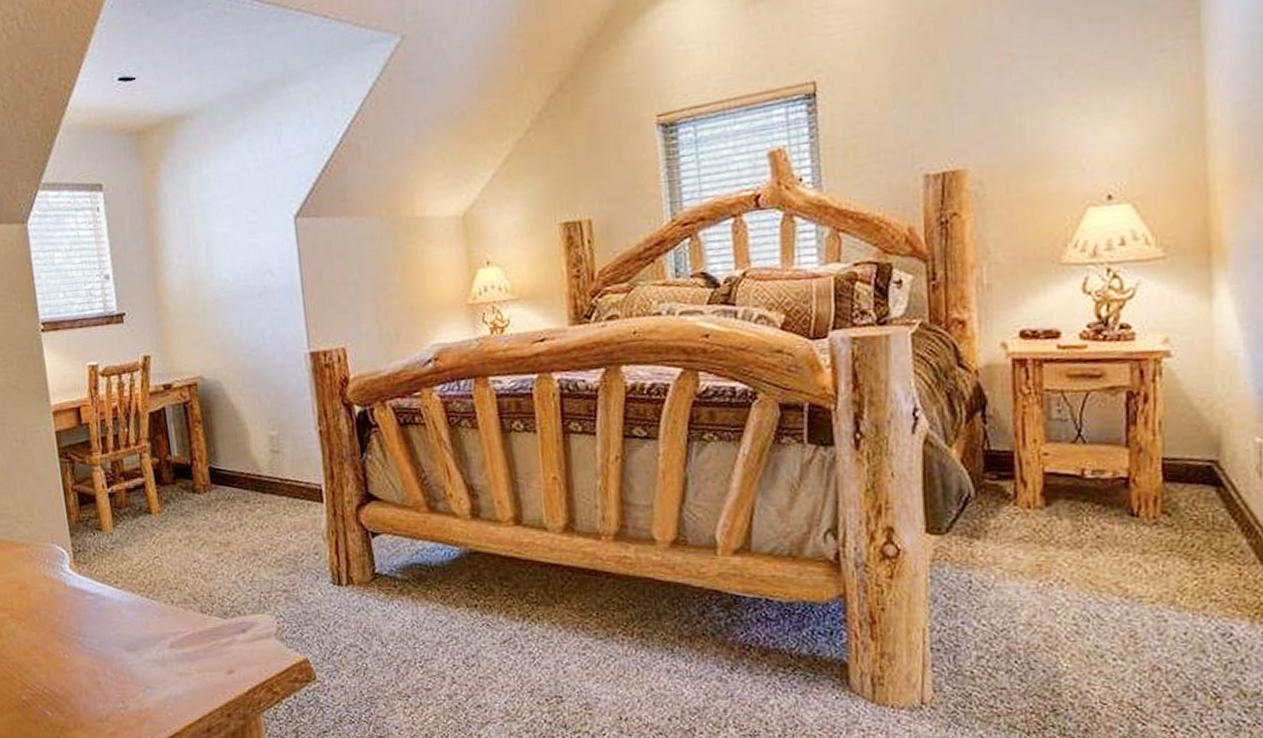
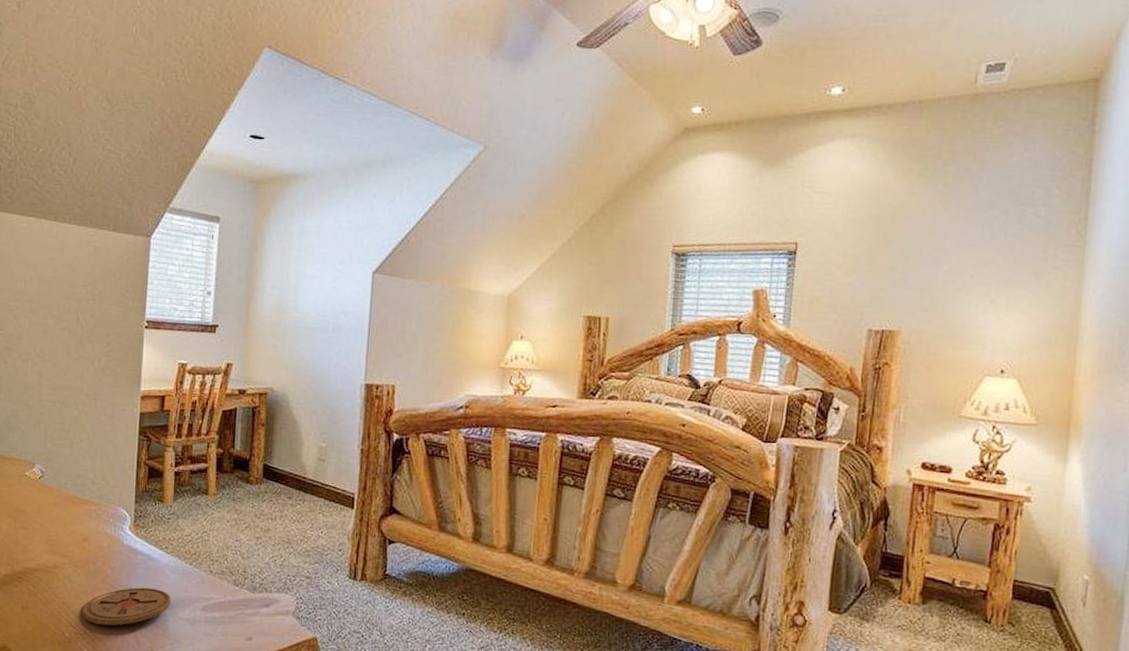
coaster: none [35,631,134,682] -> present [82,587,172,626]

